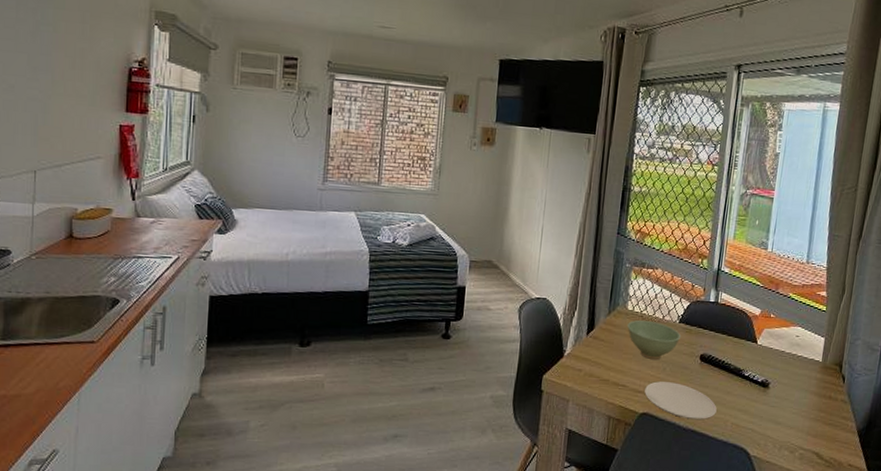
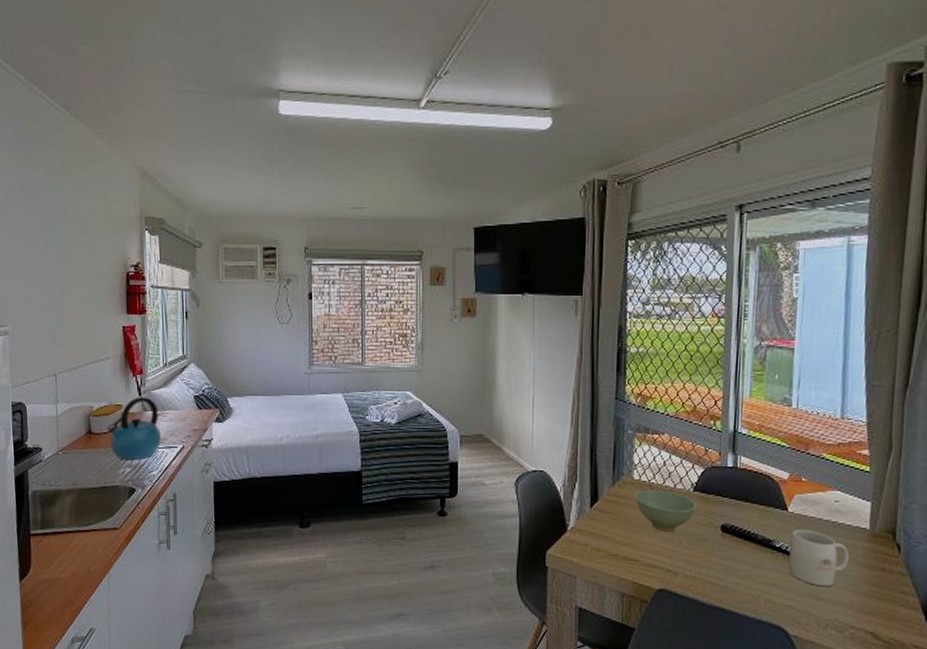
kettle: none [91,202,154,270] -> present [107,397,161,461]
plate: present [644,381,717,420] -> none [660,555,745,597]
mug: none [754,360,804,413] -> present [788,530,849,587]

